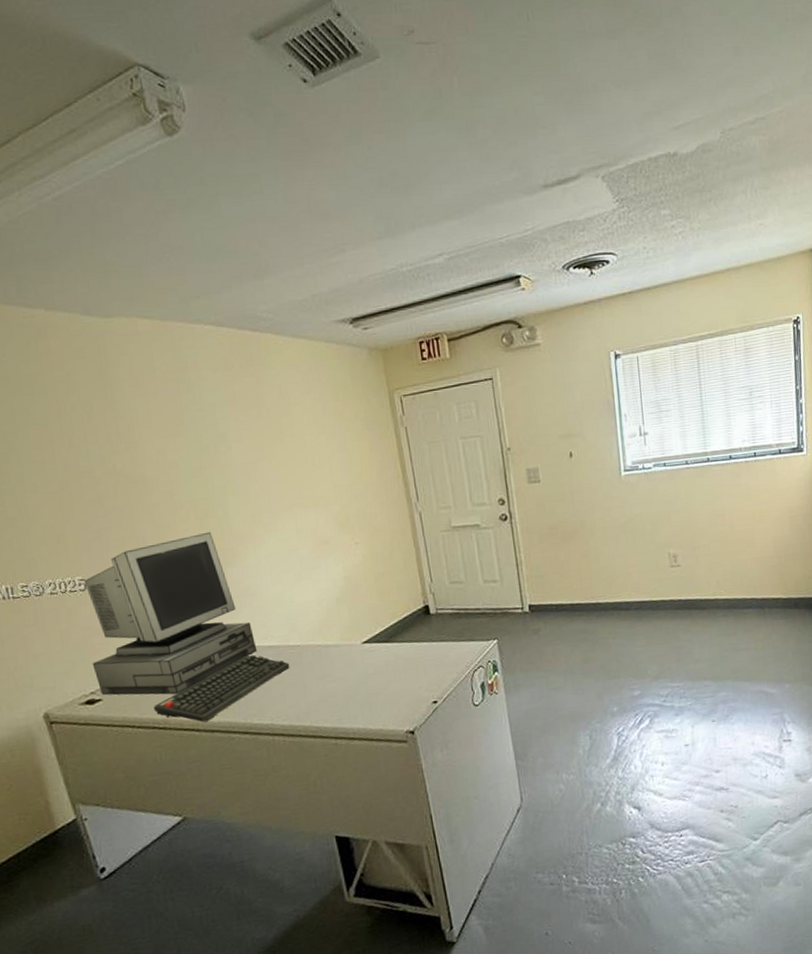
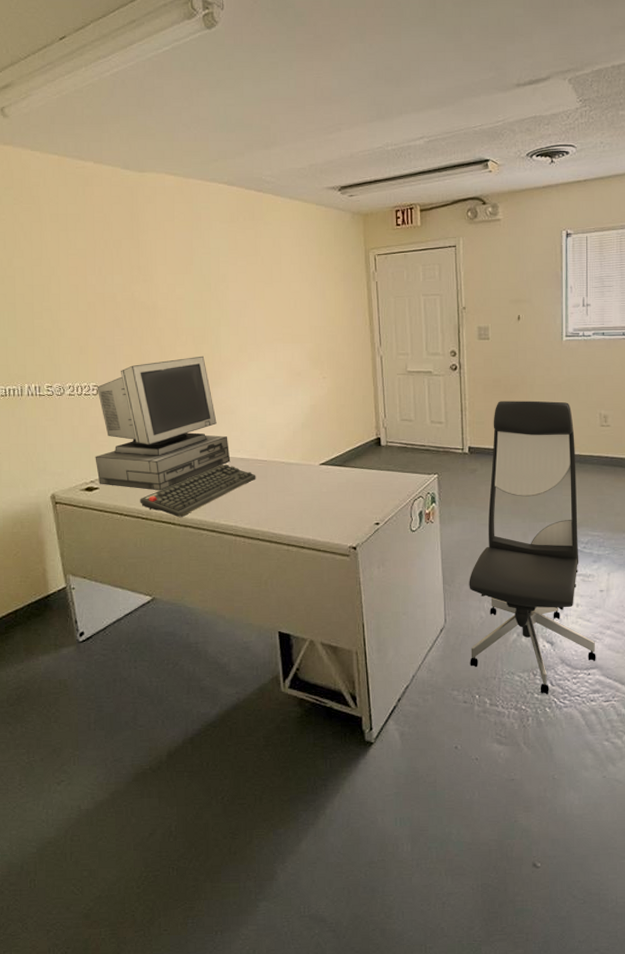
office chair: none [543,544,687,863] -> present [469,400,596,694]

